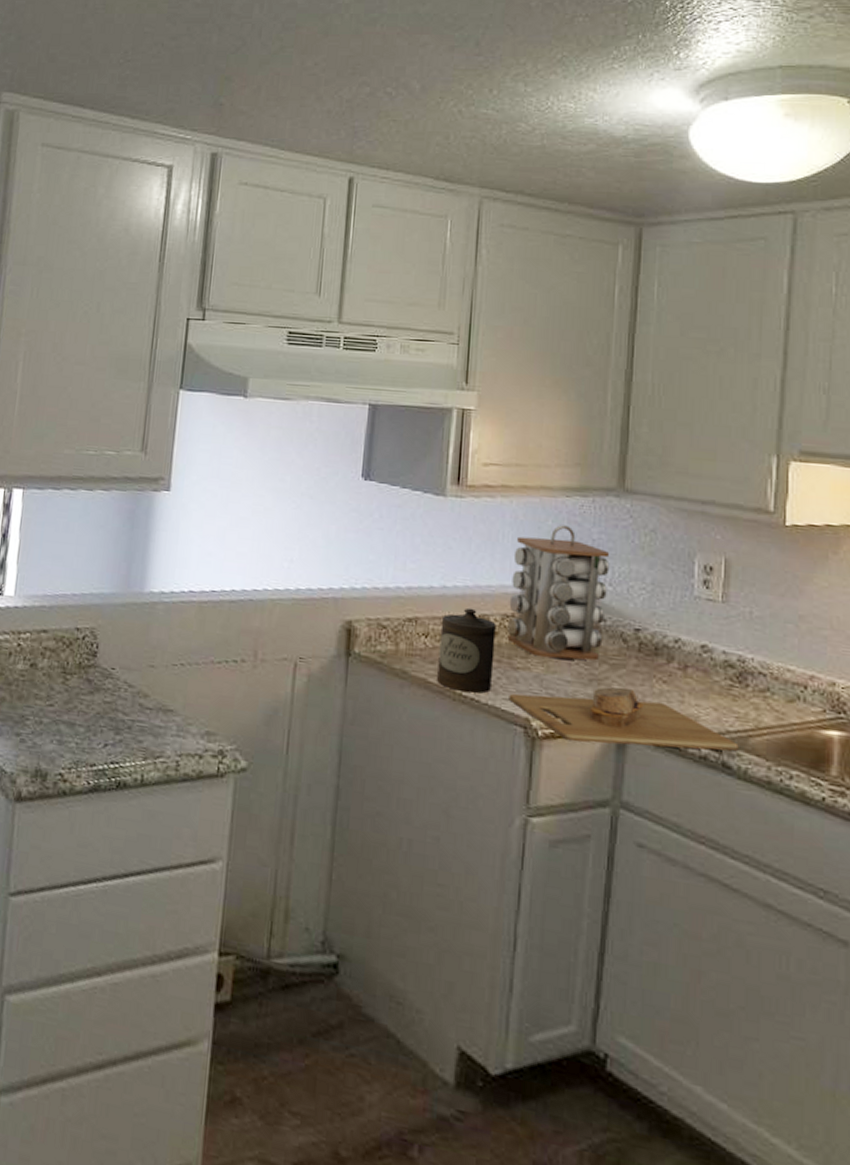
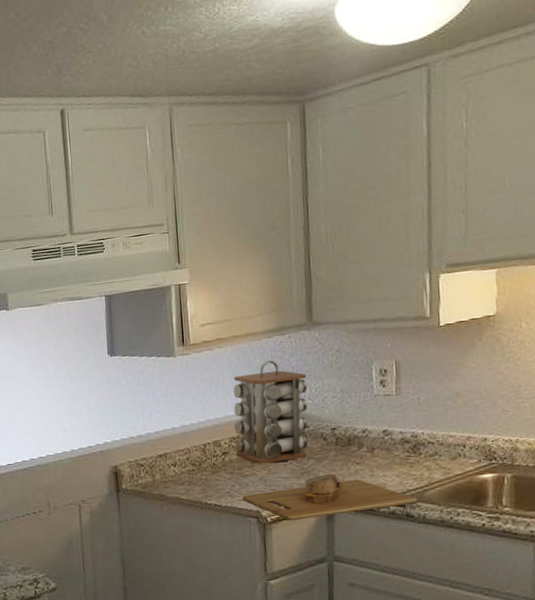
canister: present [437,607,496,694] -> none [184,438,229,501]

